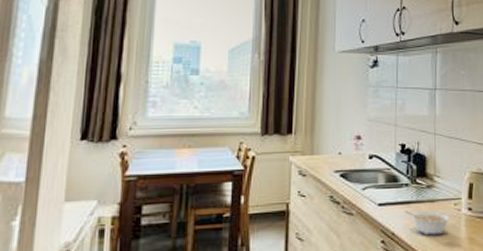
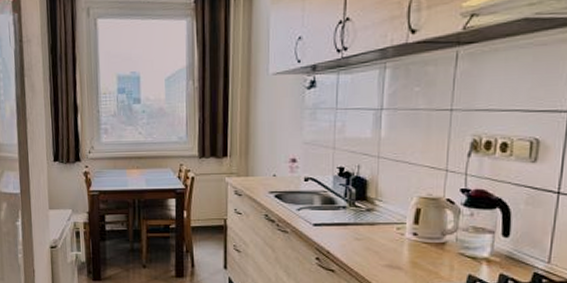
legume: present [404,211,451,236] -> none [340,232,392,257]

